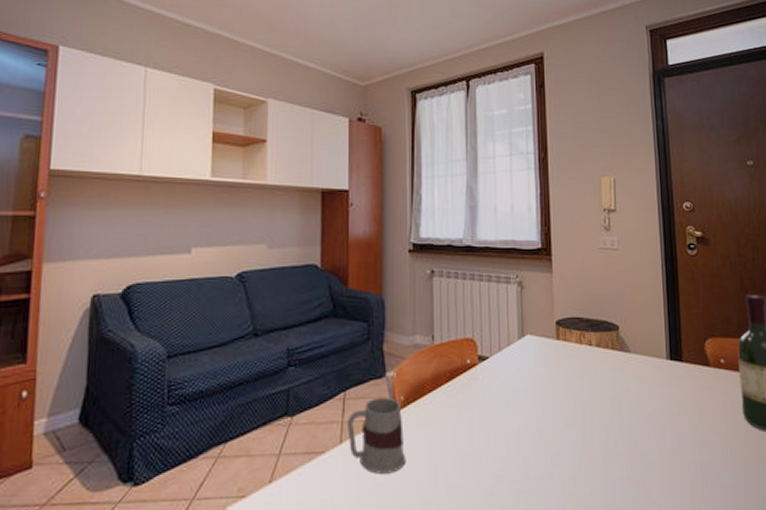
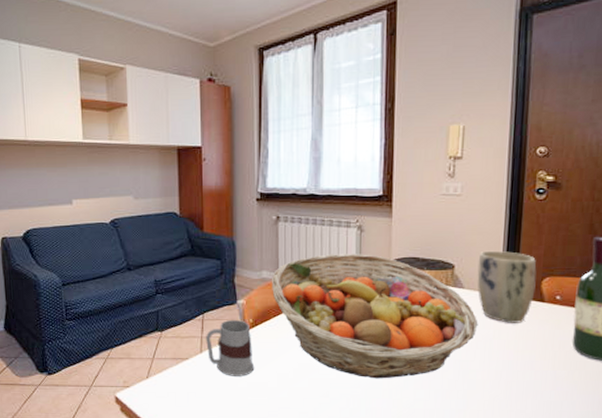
fruit basket: none [426,314,649,468] -> present [272,254,478,379]
plant pot: none [641,309,700,392] -> present [477,250,537,323]

